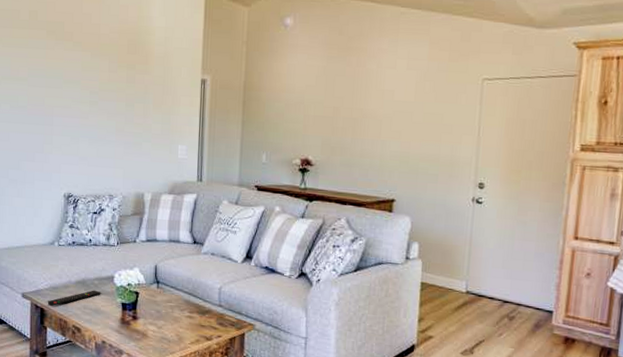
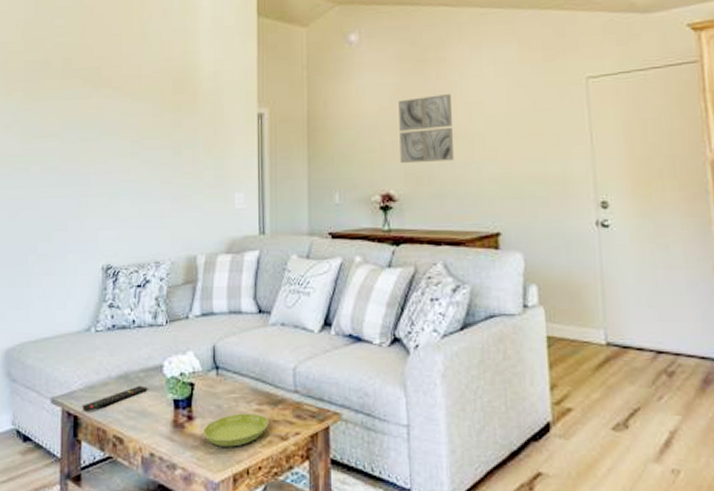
saucer: none [144,317,197,342] -> present [202,413,268,447]
wall art: none [319,80,368,137] -> present [399,94,455,164]

